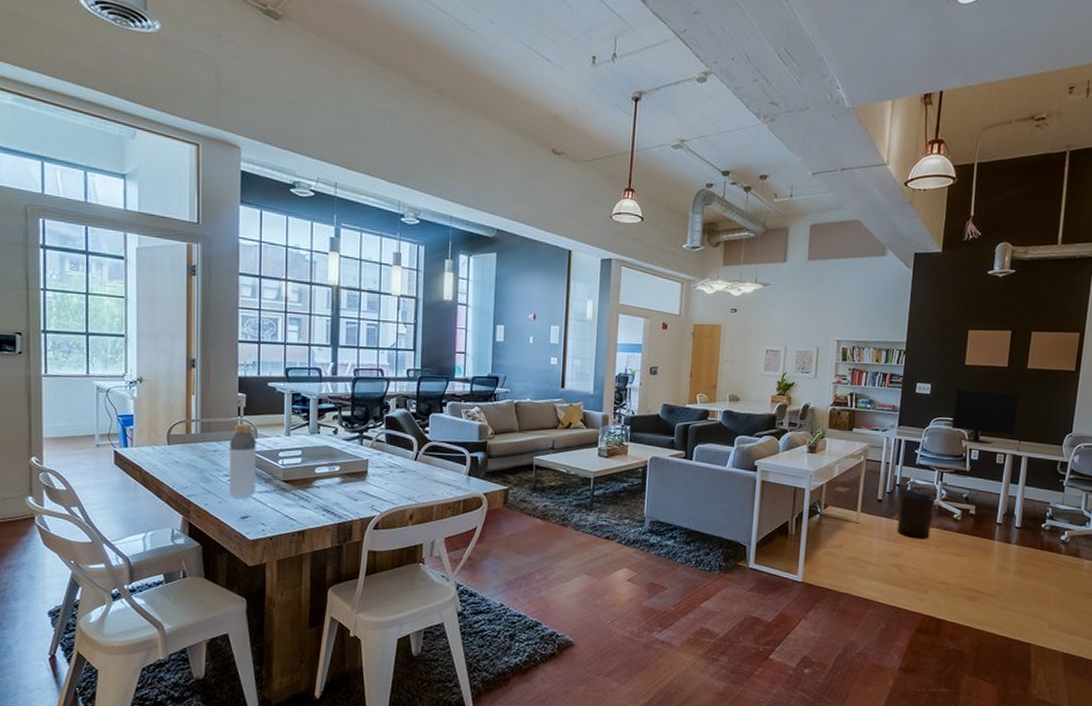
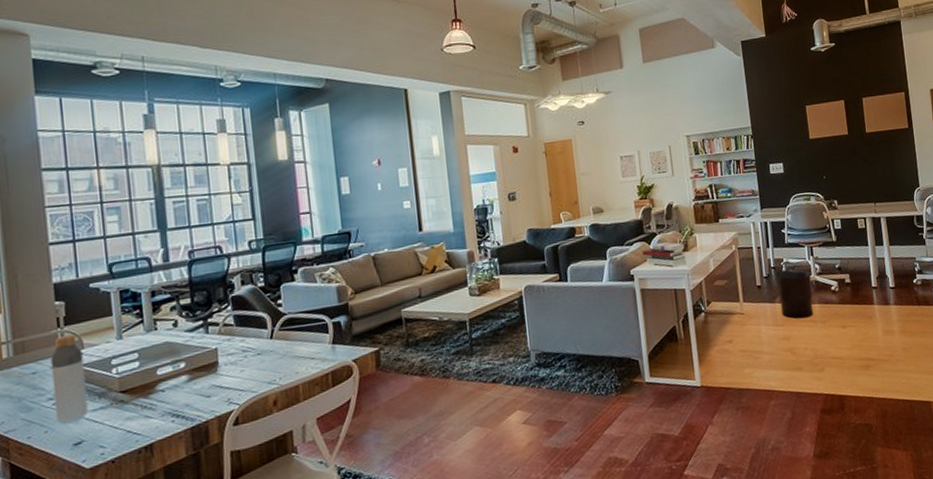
books: none [770,440,813,466] -> present [643,242,687,268]
monitor: present [950,390,1020,444] -> none [806,159,869,213]

